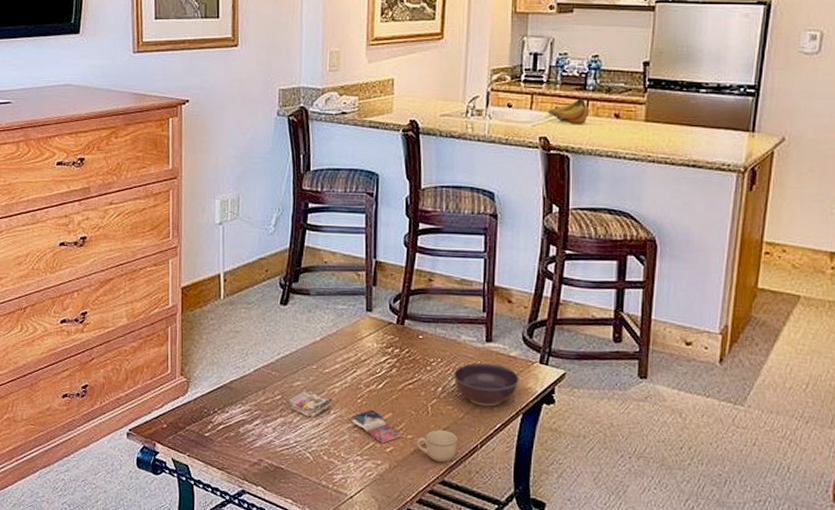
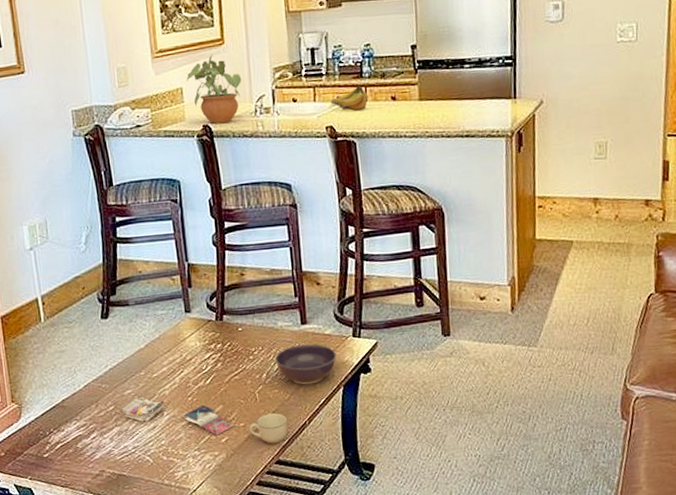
potted plant: none [399,48,457,121] -> present [186,55,242,124]

